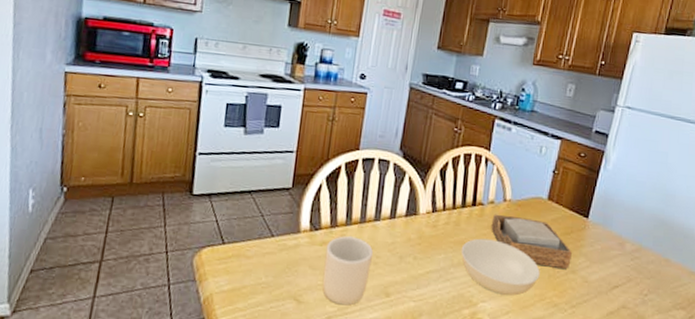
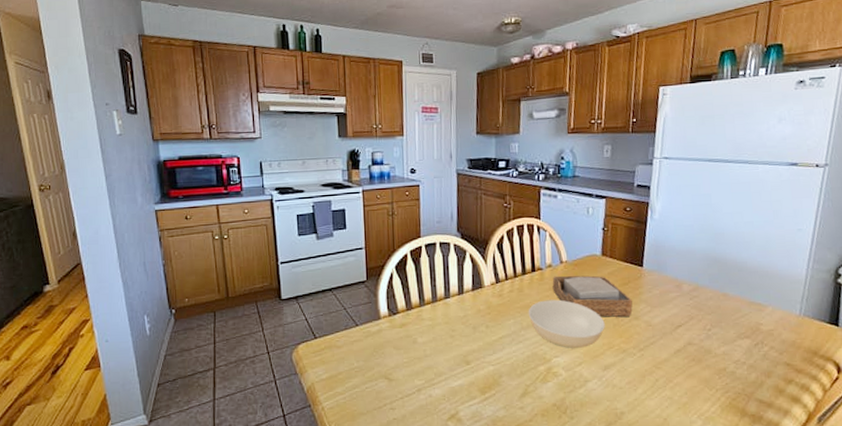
mug: present [322,235,374,306] -> none [406,314,449,378]

